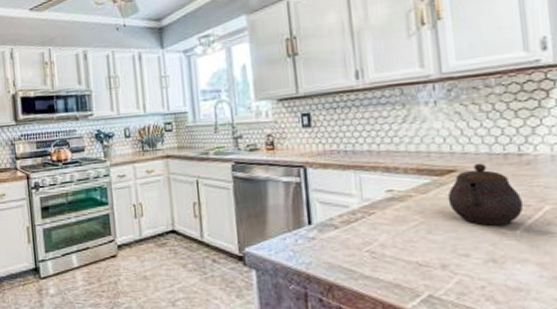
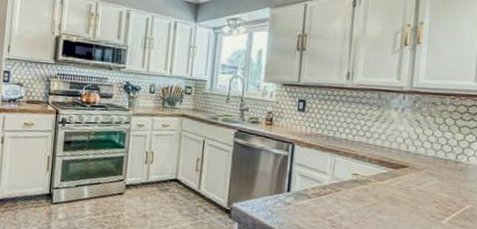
teapot: present [447,163,524,226] -> none [397,163,452,216]

